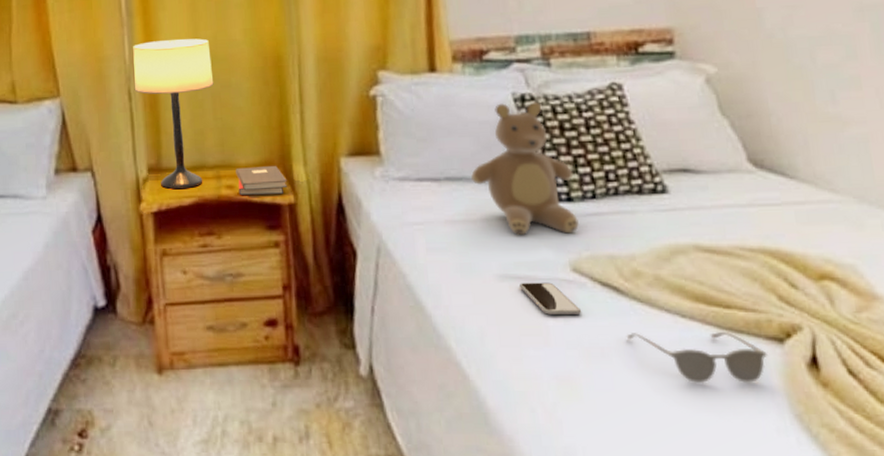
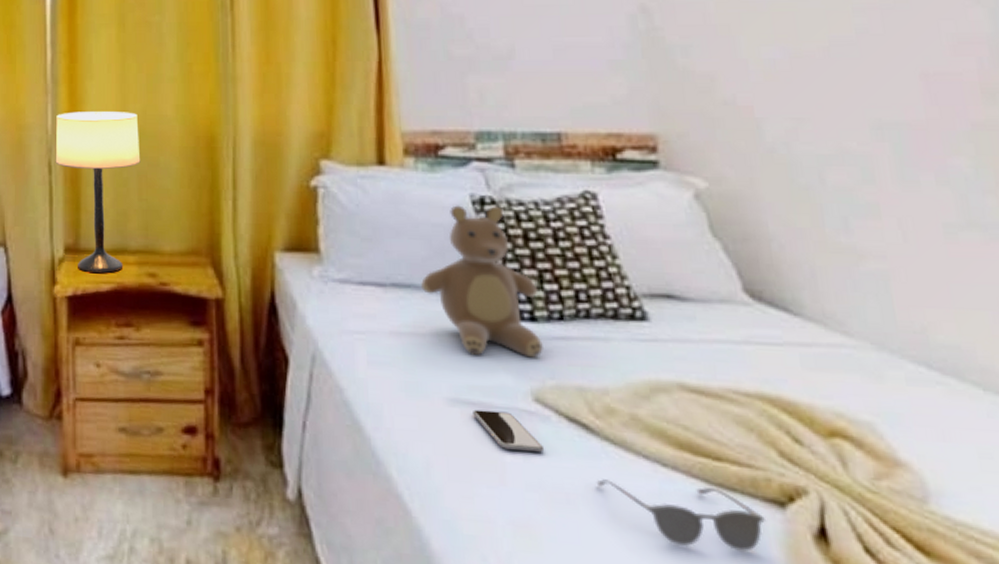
hardback book: present [236,165,288,195] -> none [159,255,216,288]

